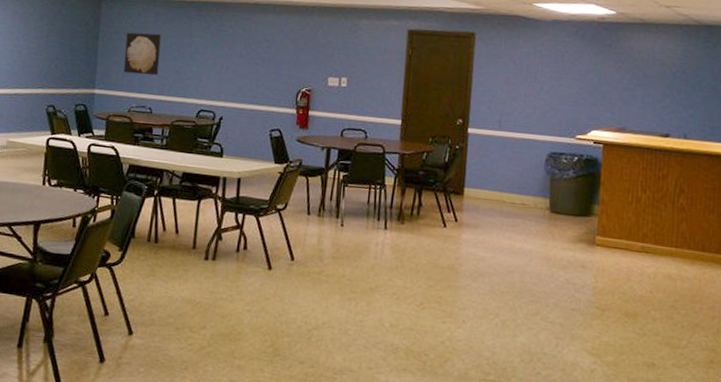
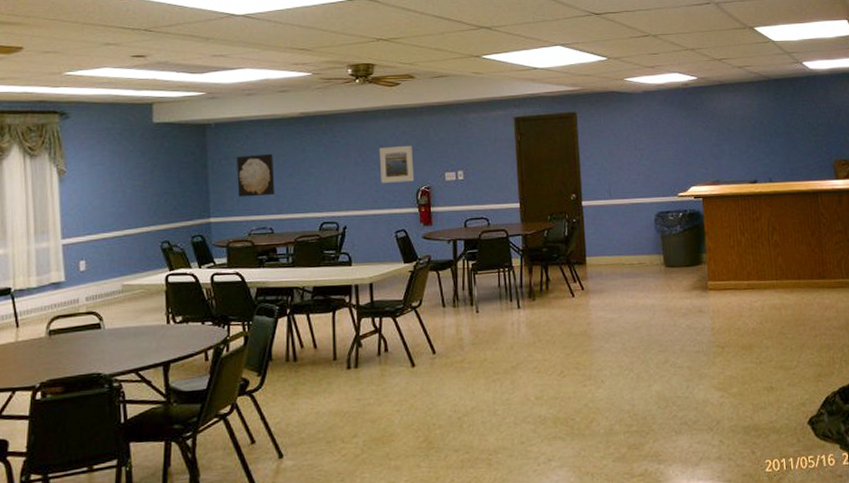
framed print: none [262,42,299,82] -> present [379,145,415,183]

